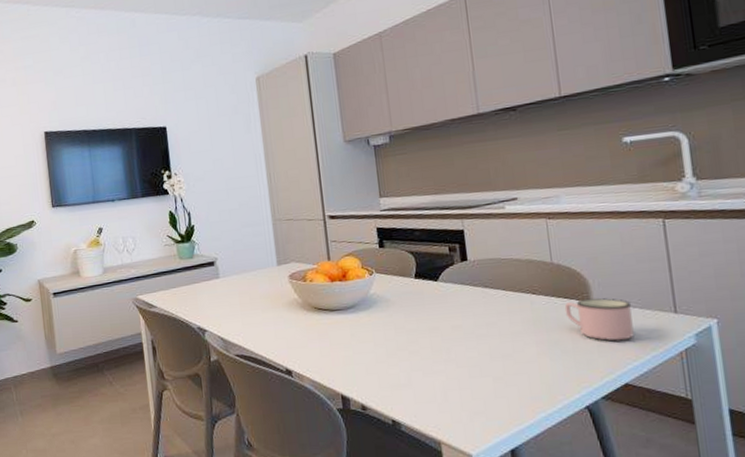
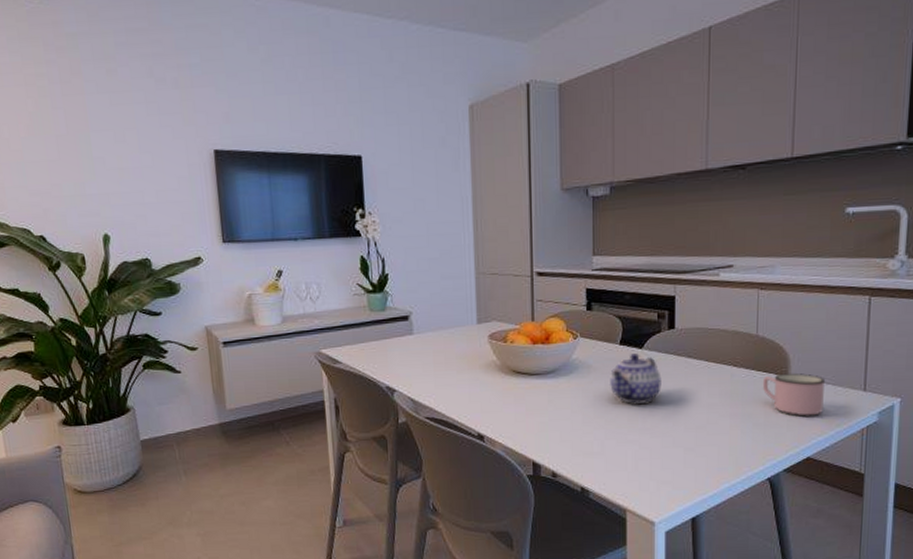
teapot: none [408,286,462,335] -> present [609,353,662,404]

